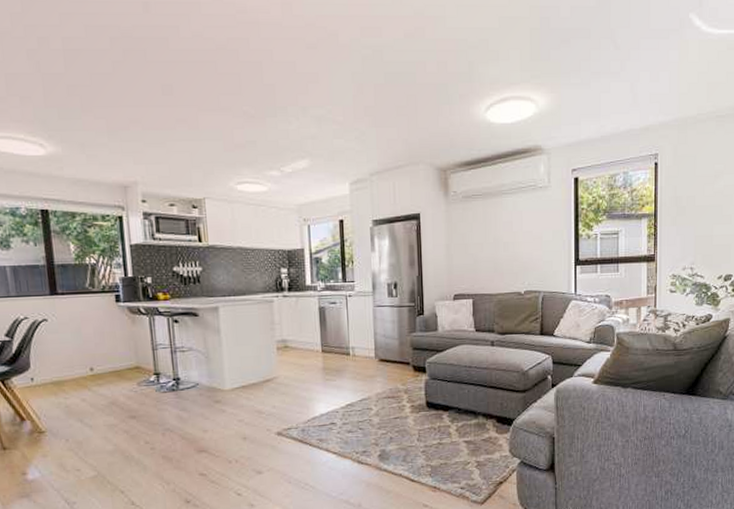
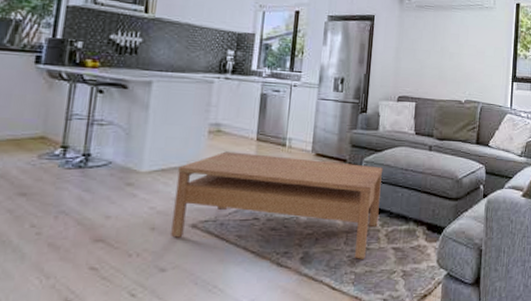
coffee table: none [256,364,448,454] -> present [171,151,383,259]

